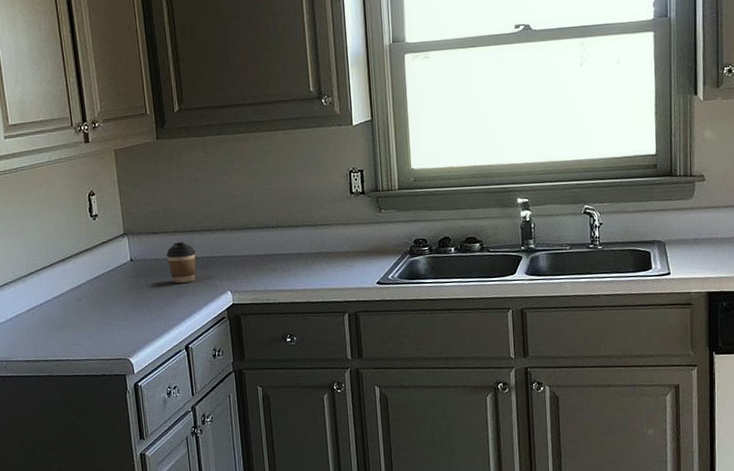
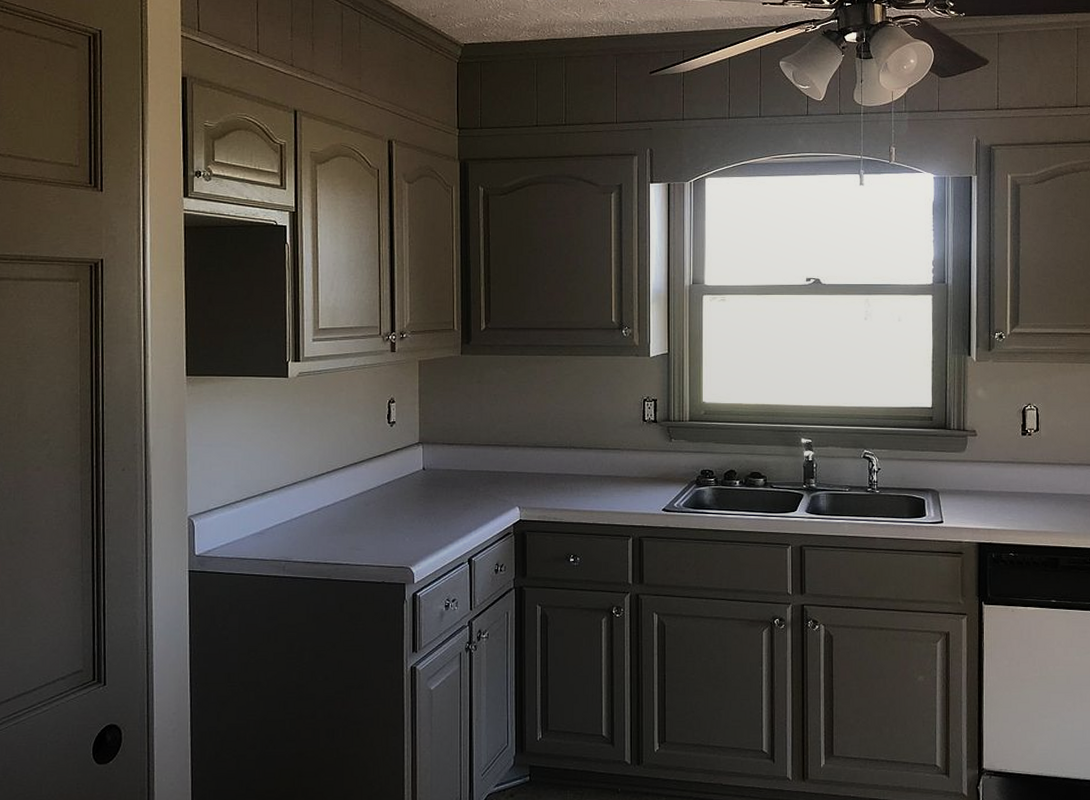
coffee cup: present [166,242,196,283] -> none [459,455,488,495]

